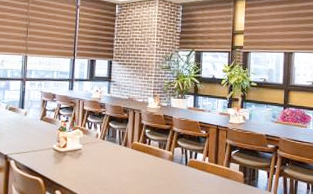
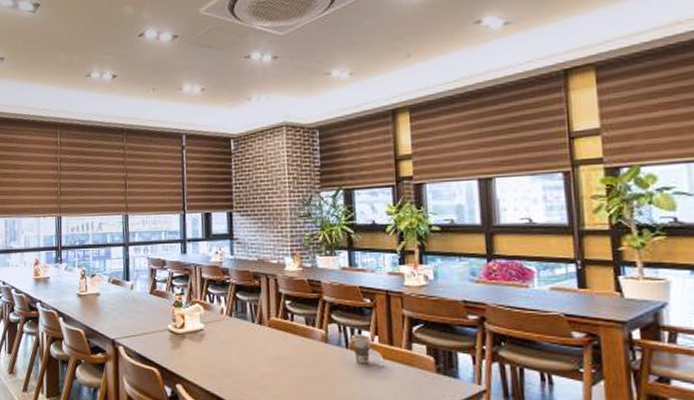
cup: none [190,155,211,179] -> present [351,334,385,367]

